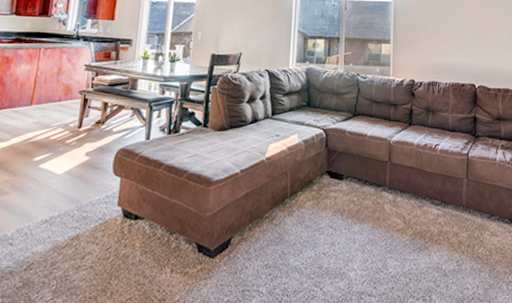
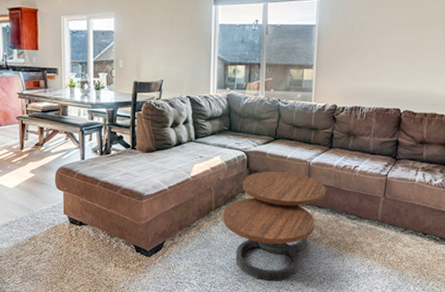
coffee table: none [299,150,408,285] -> present [223,171,326,282]

